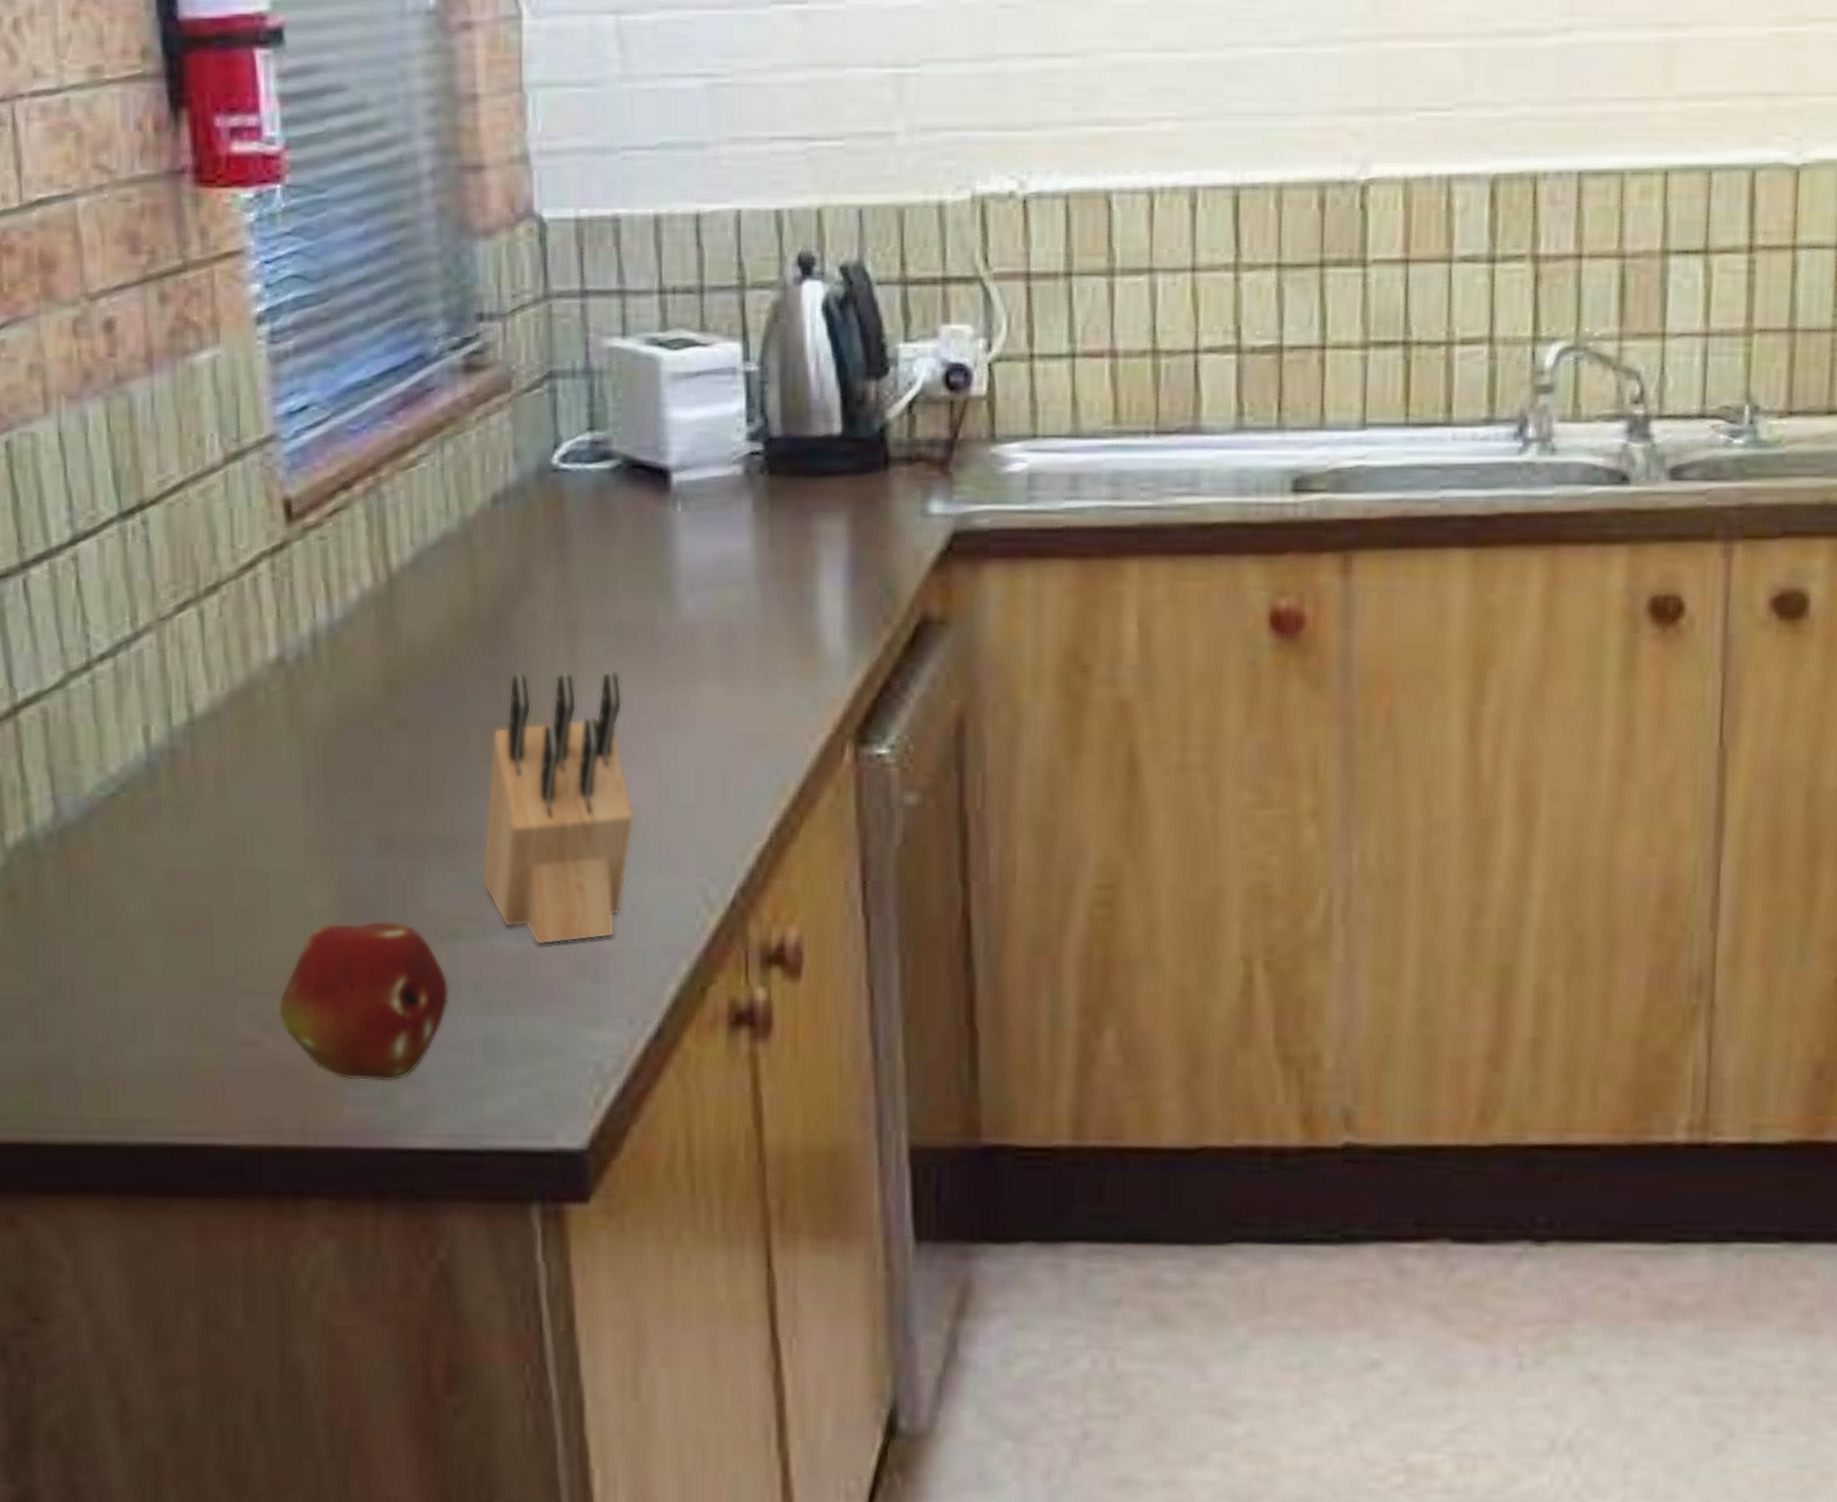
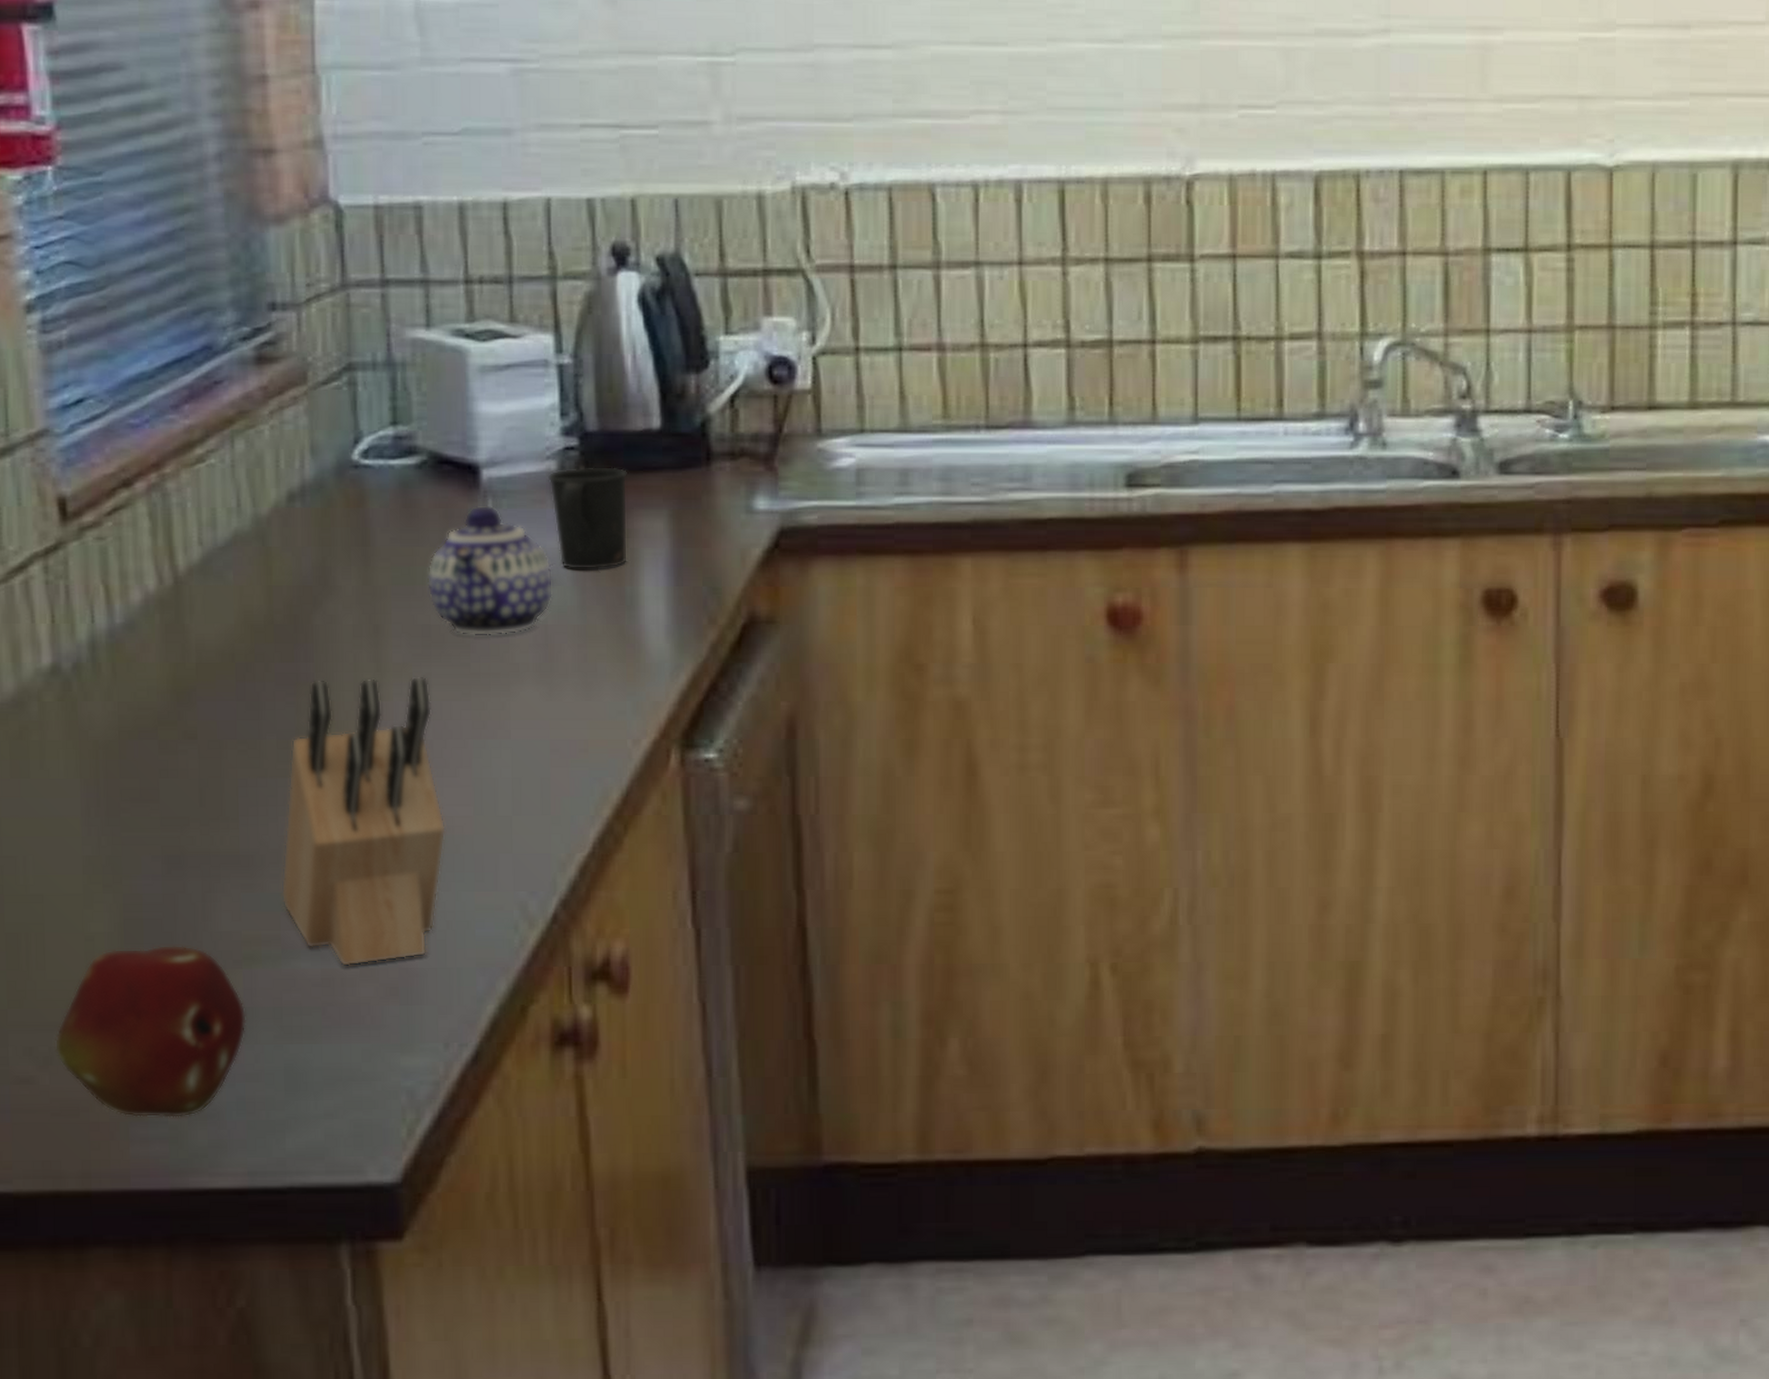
teapot: none [619,508,737,634] -> present [426,505,554,636]
mug: none [733,471,810,571] -> present [547,467,629,571]

